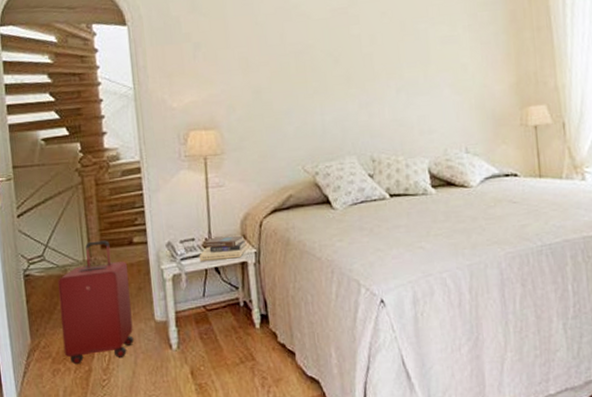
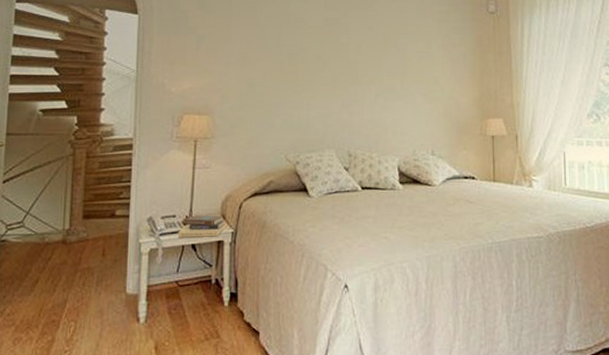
suitcase: present [58,240,134,365] -> none [28,211,107,334]

